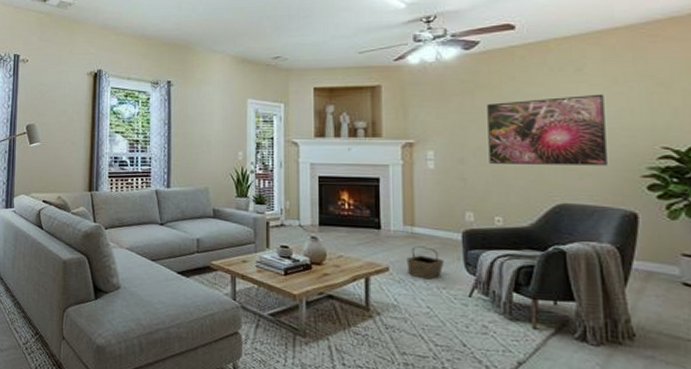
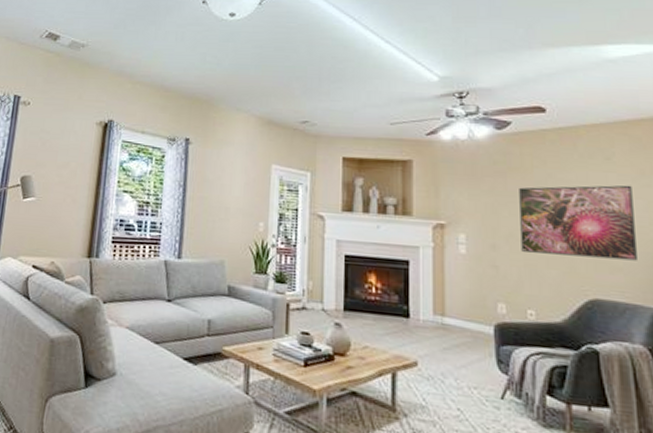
basket: present [406,246,444,280] -> none [436,339,476,378]

